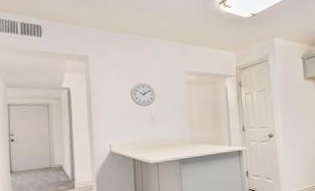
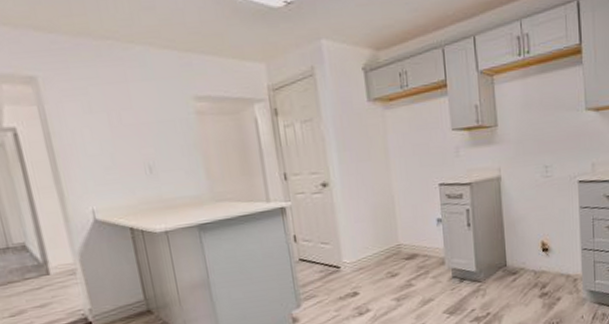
wall clock: present [130,82,156,107] -> none [112,115,152,152]

